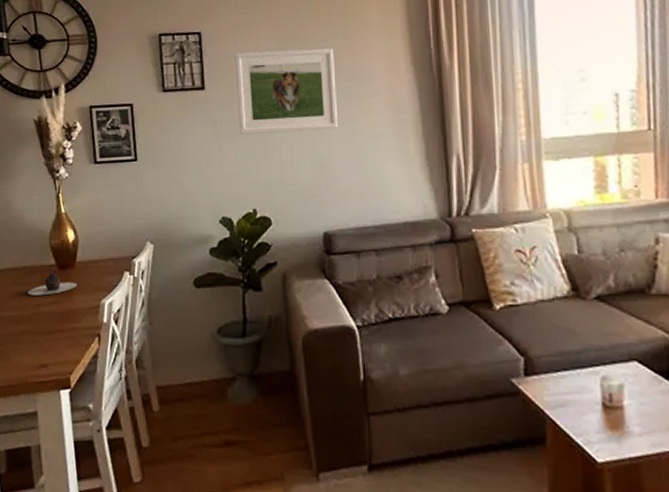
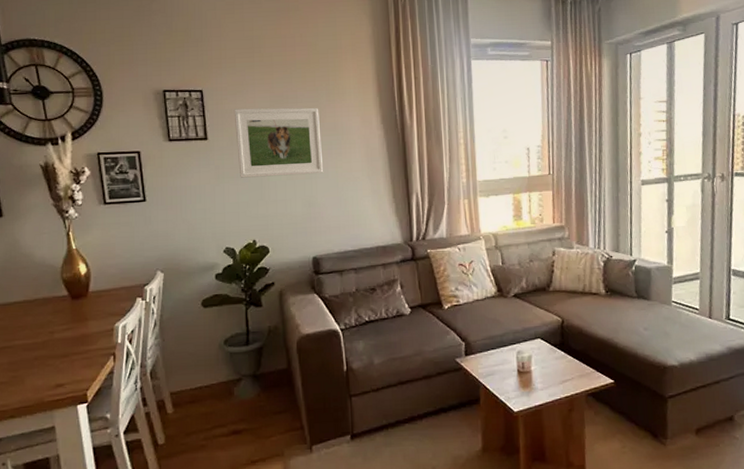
teapot: present [27,268,78,296] -> none [40,299,91,324]

